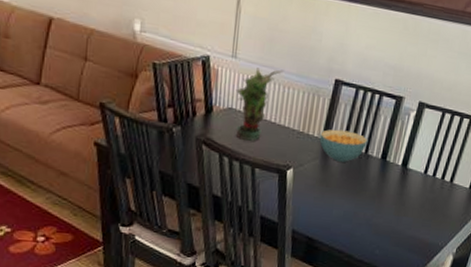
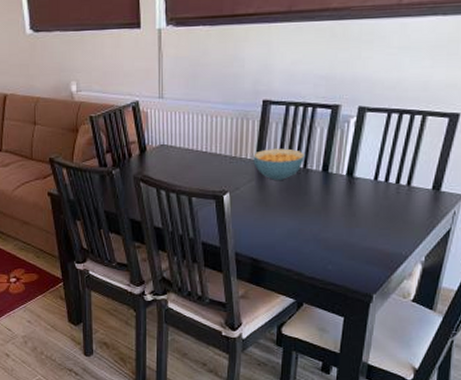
potted plant: present [235,67,284,141] -> none [166,101,209,172]

